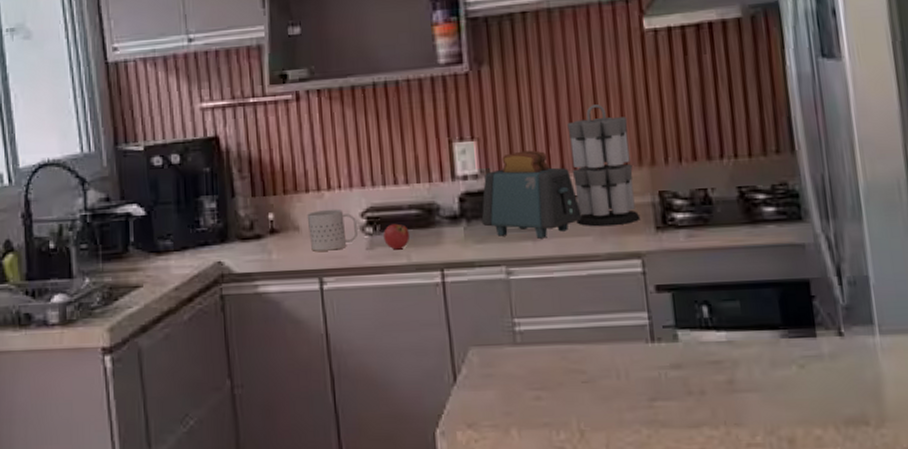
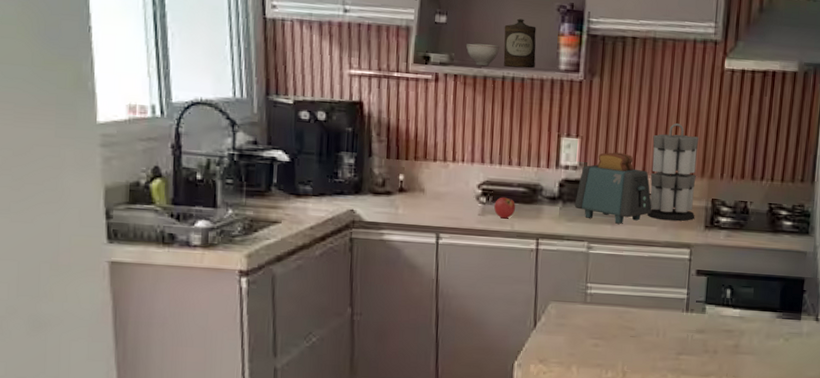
mug: present [307,209,358,252] -> none [432,177,474,213]
bowl: none [325,49,366,76] -> present [465,43,500,67]
canister: none [367,14,409,72] -> present [503,18,537,69]

